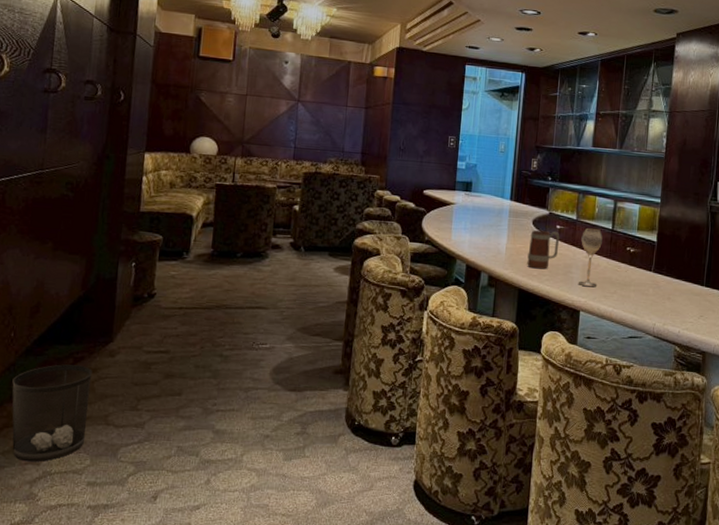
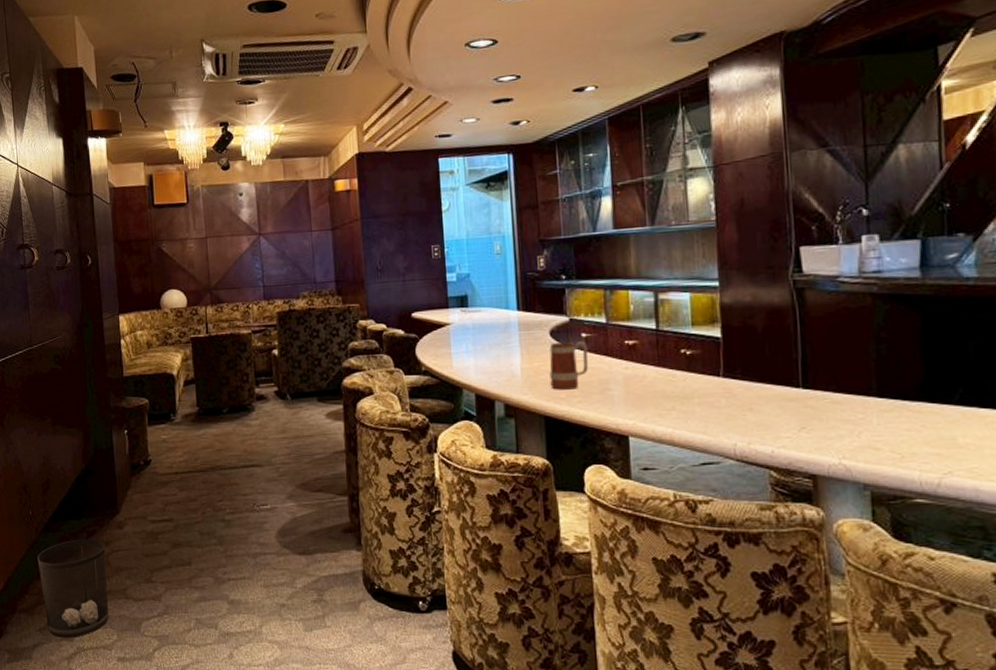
wineglass: present [578,227,603,288] -> none [616,330,648,406]

